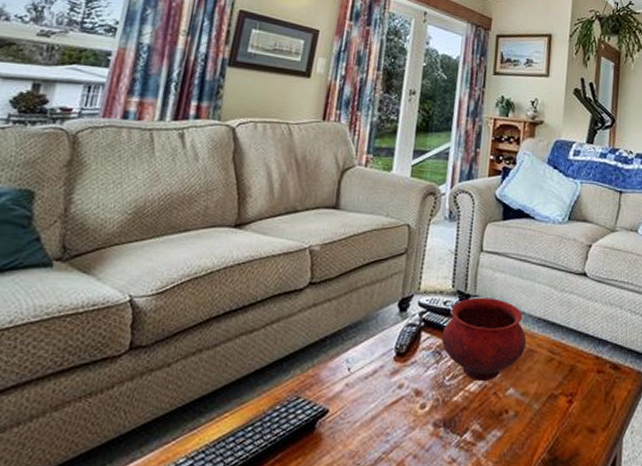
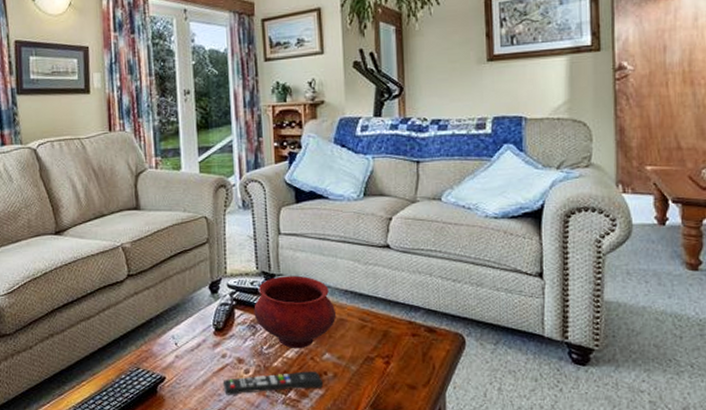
remote control: none [393,408,504,435] -> present [223,371,324,395]

